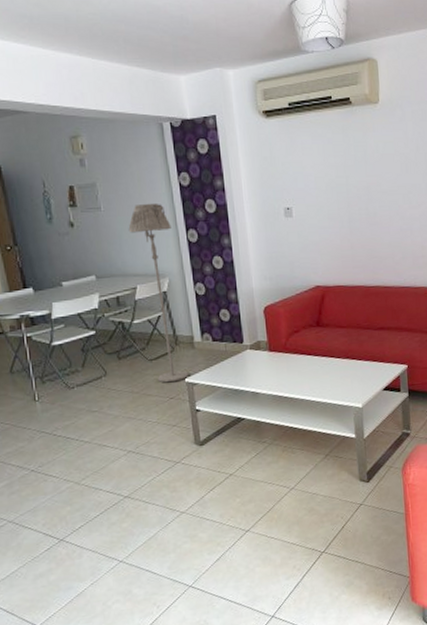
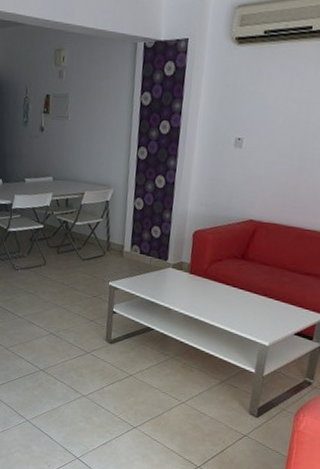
floor lamp: present [128,203,189,383] -> none [86,117,126,283]

